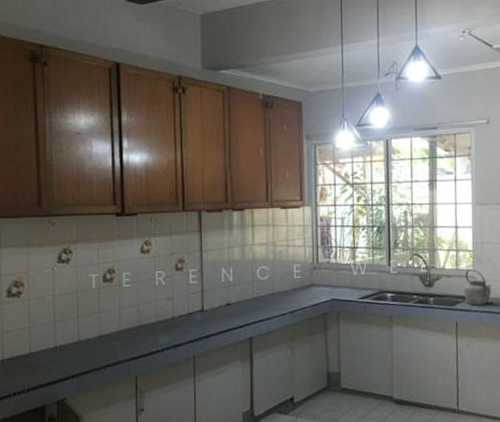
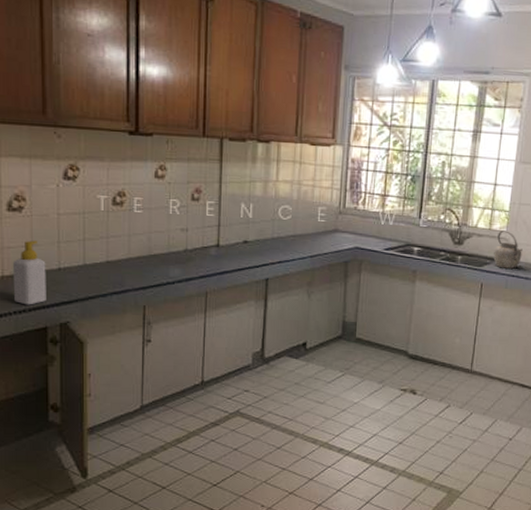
soap bottle: none [12,322,44,386] -> present [12,240,46,305]

